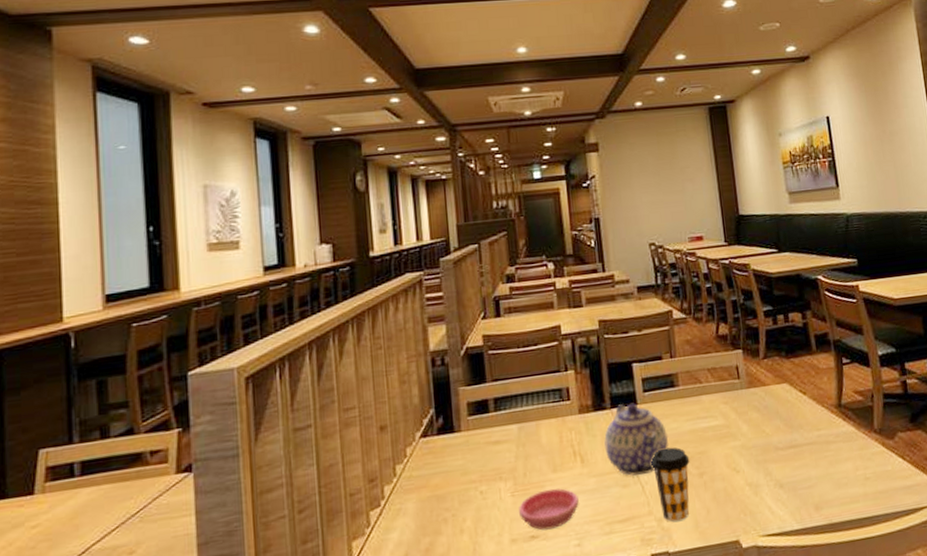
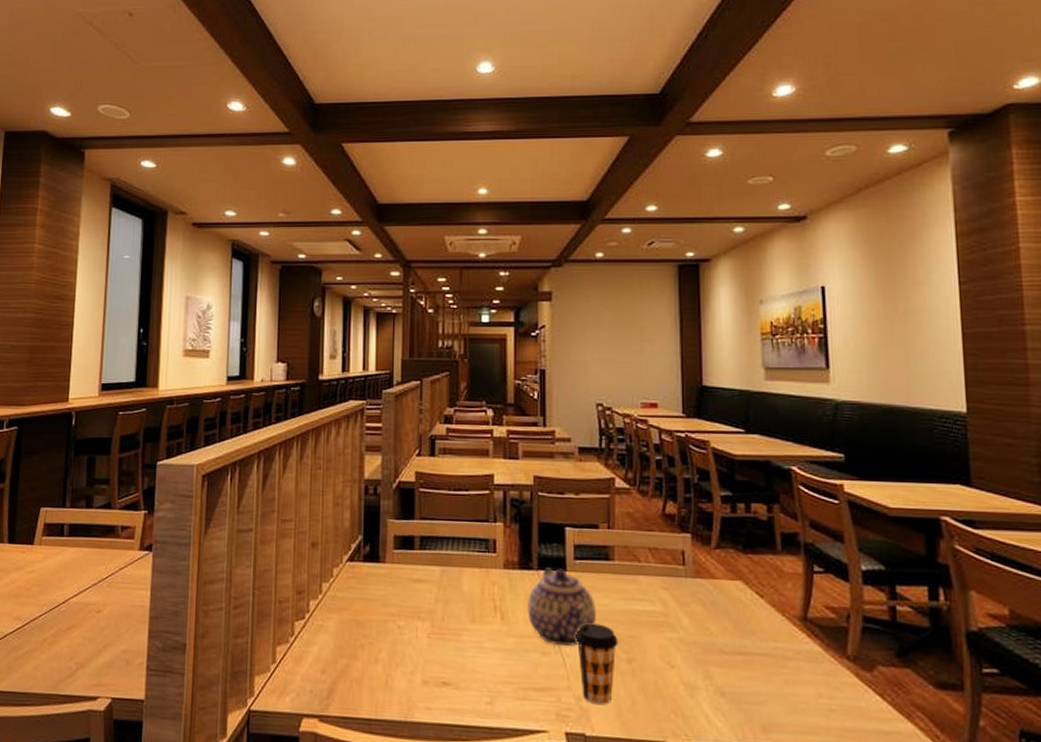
saucer: present [519,488,579,531] -> none [434,638,494,680]

